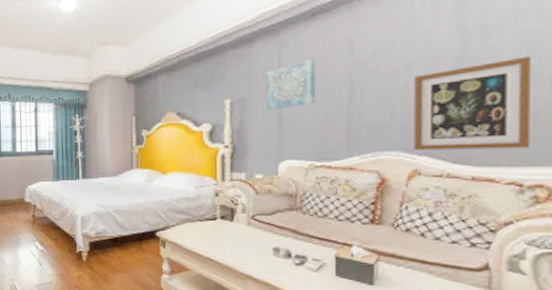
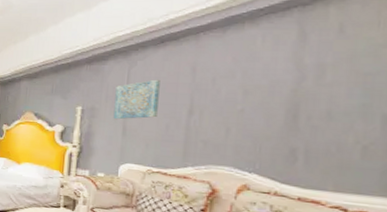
wall art: present [414,56,530,150] -> none [245,95,364,178]

